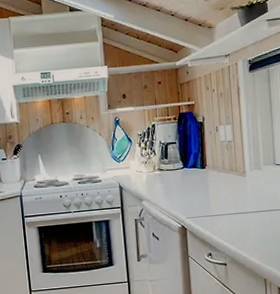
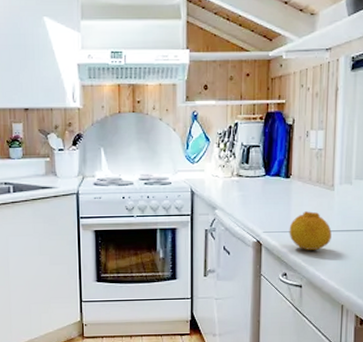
fruit: none [209,196,248,231] -> present [289,211,332,250]

